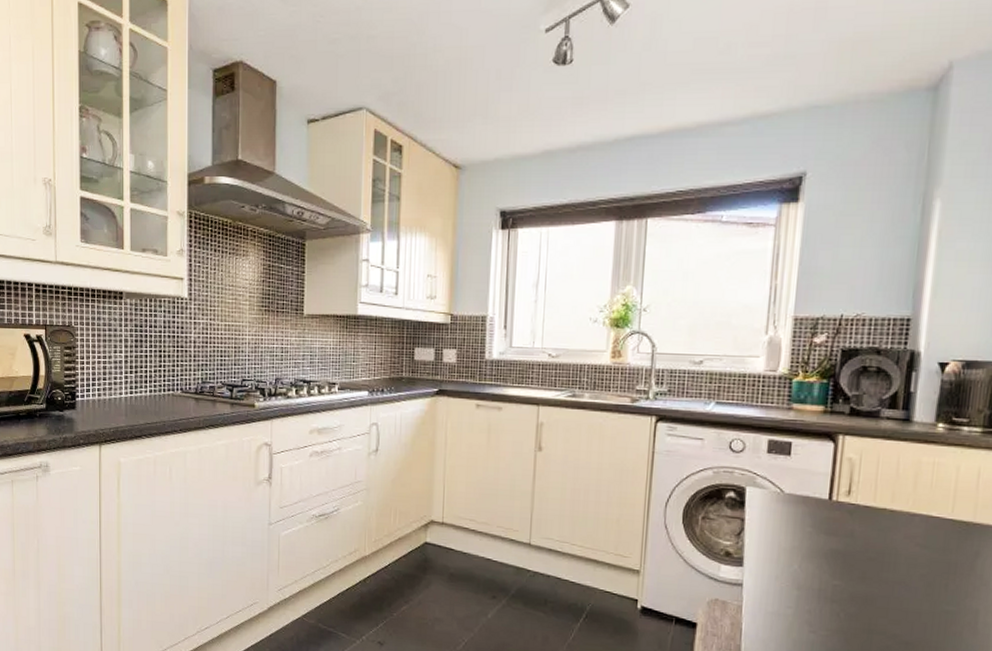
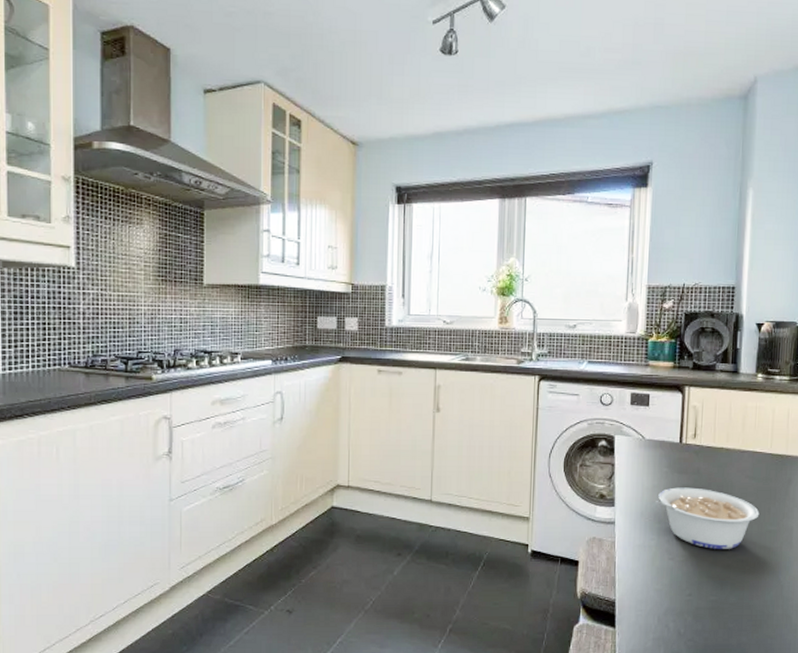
legume: none [795,550,933,628] -> present [656,487,760,549]

